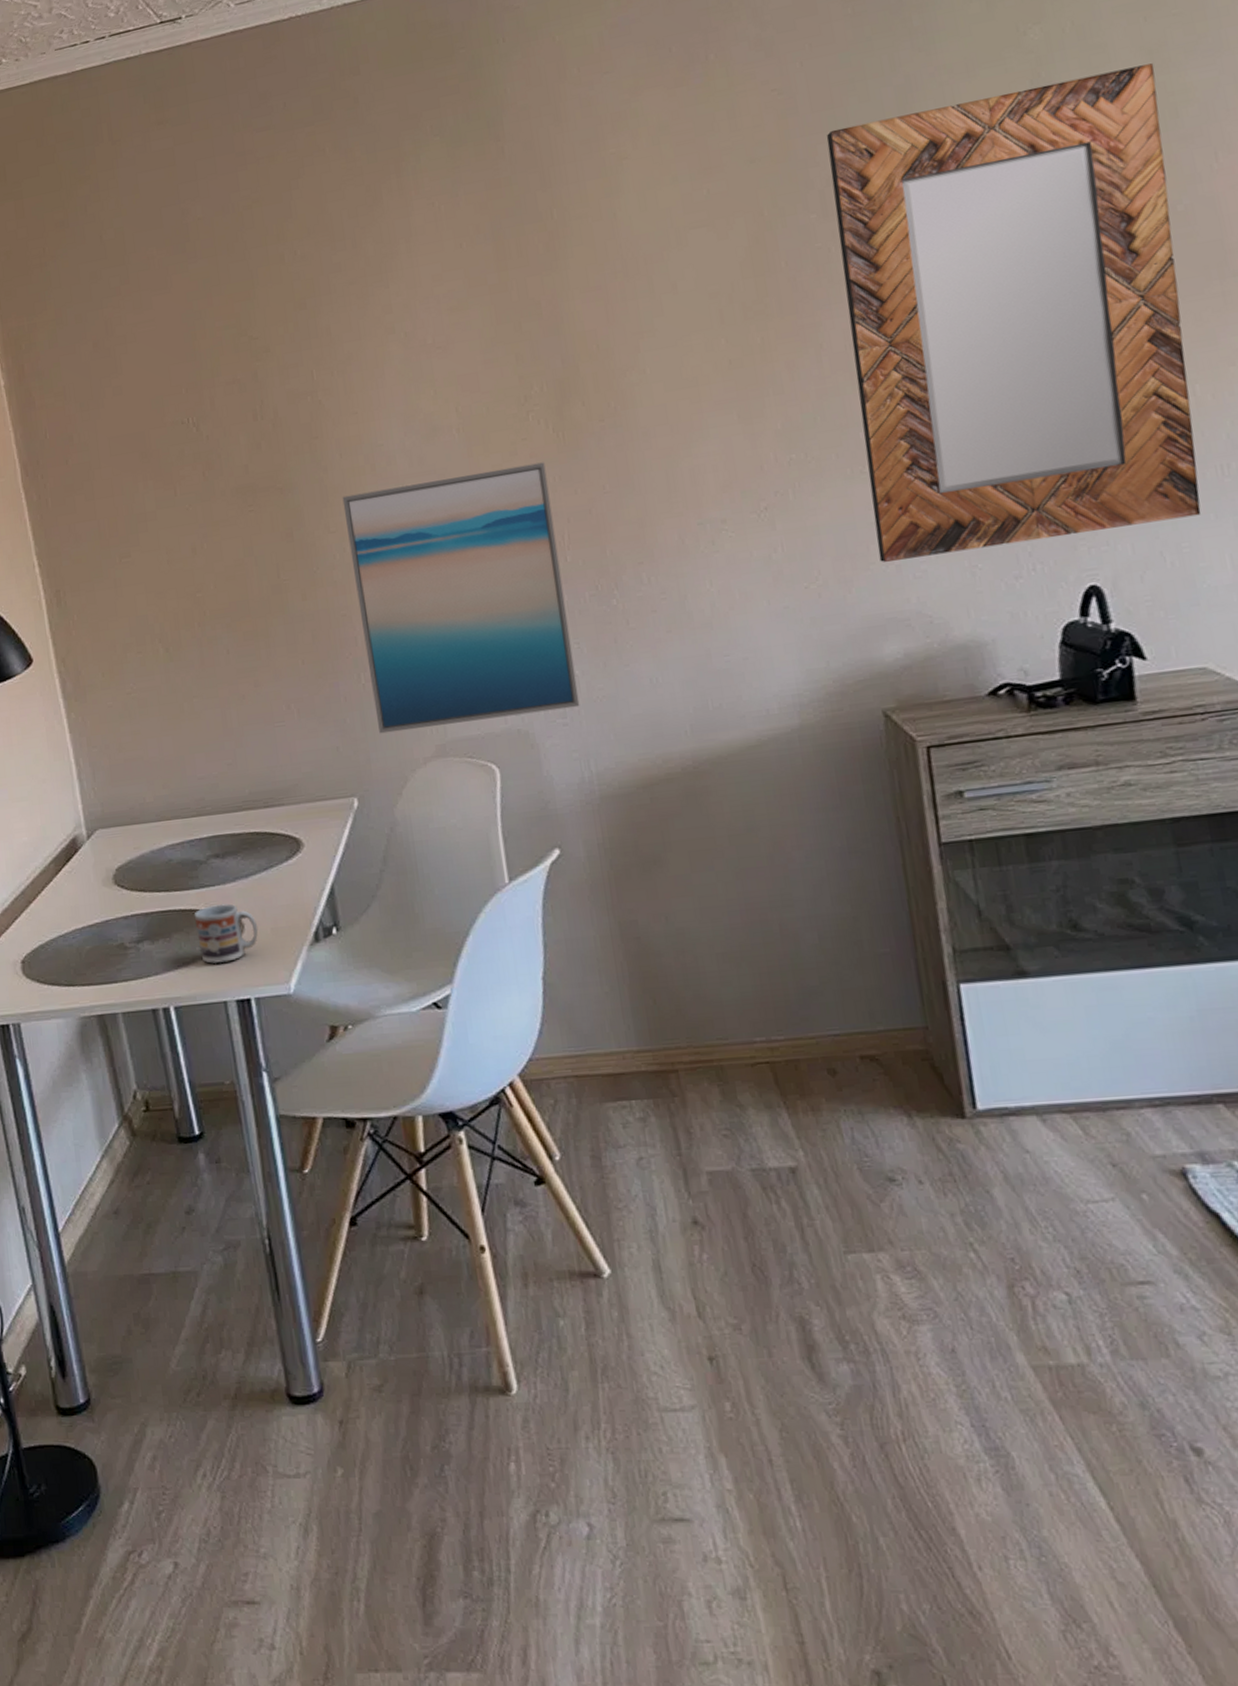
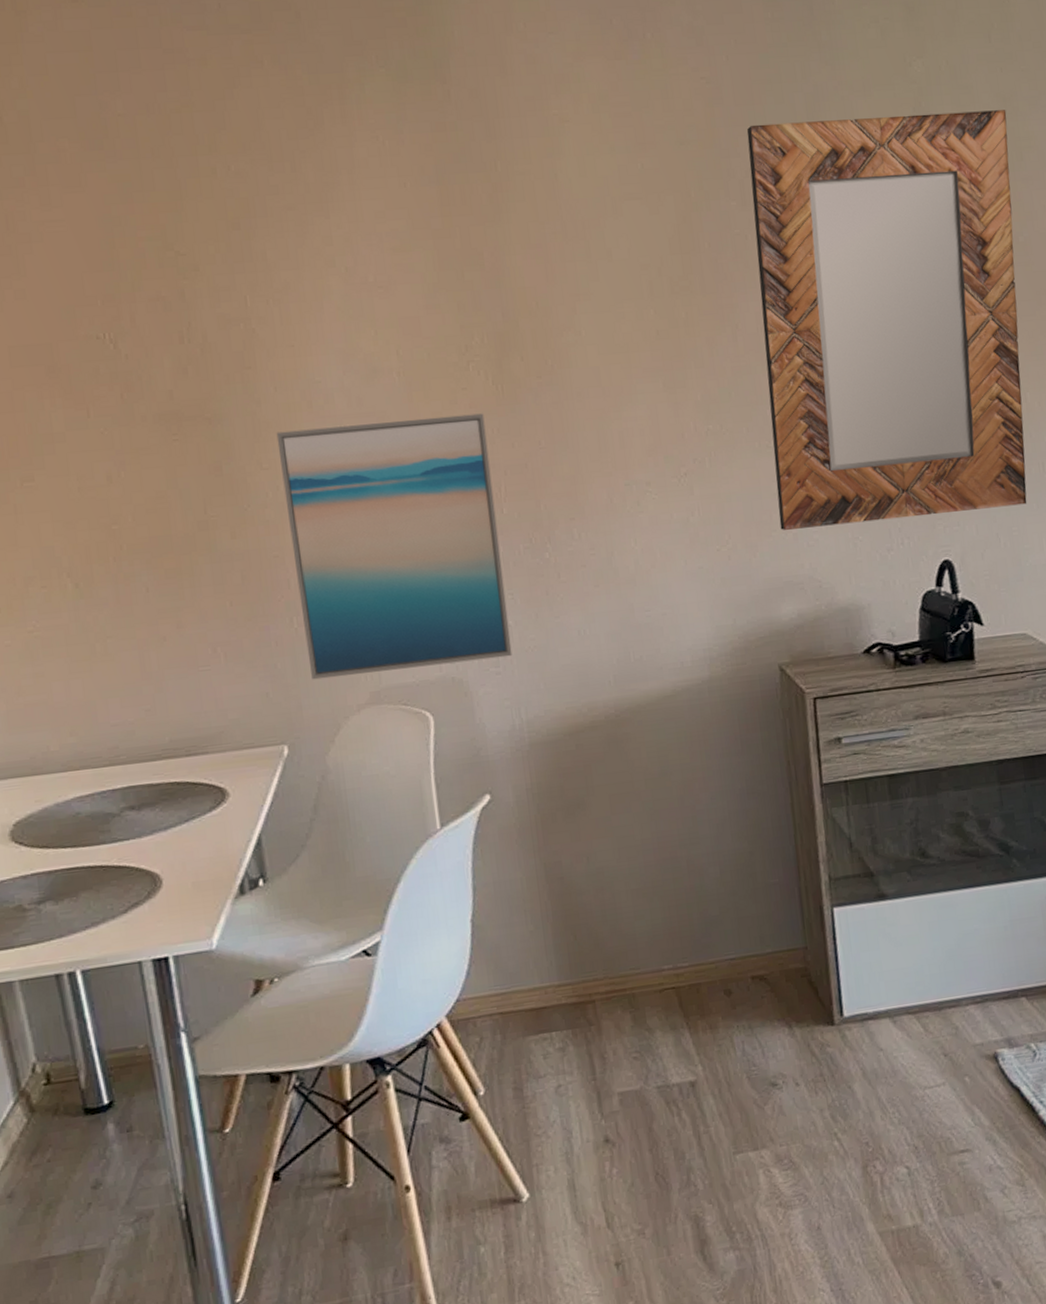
cup: present [194,903,259,965] -> none [105,858,178,923]

